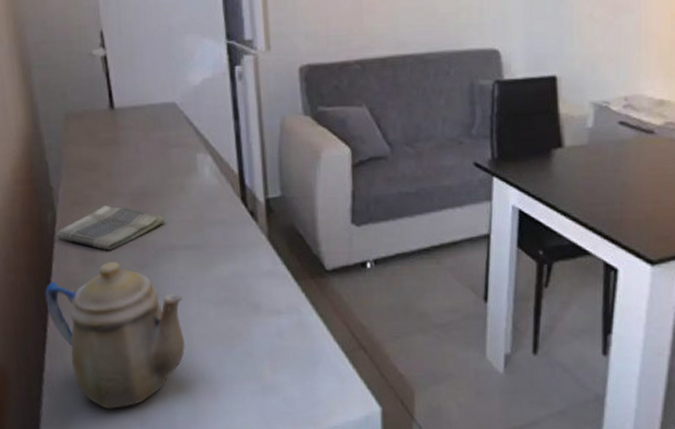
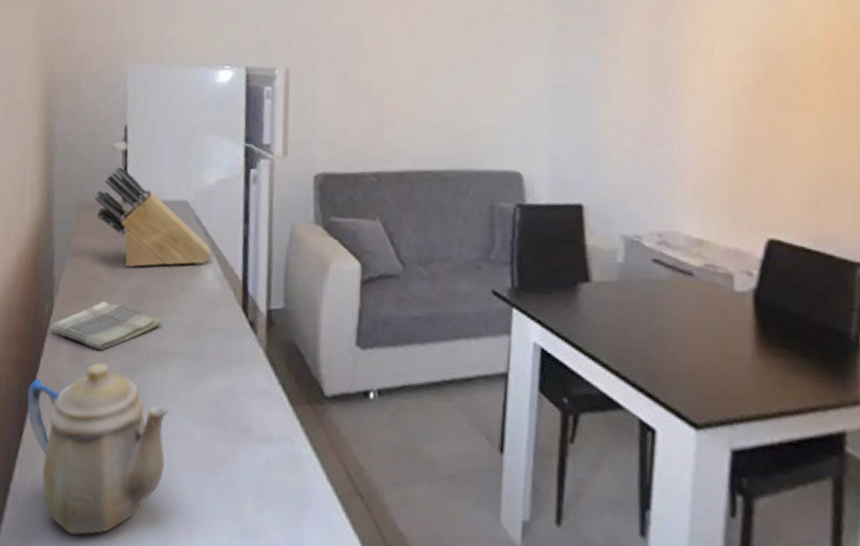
knife block: none [80,73,206,172] -> present [95,166,211,268]

